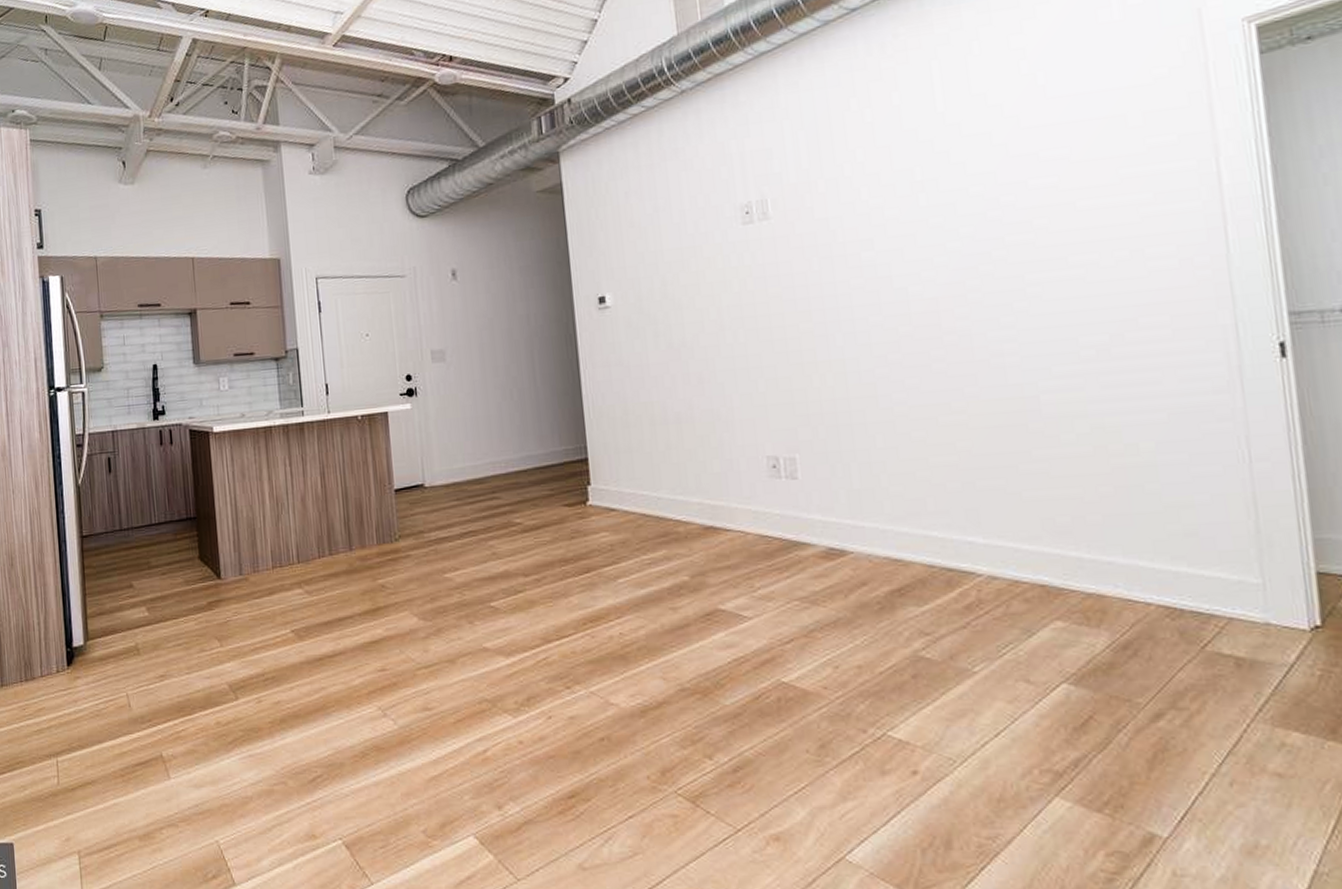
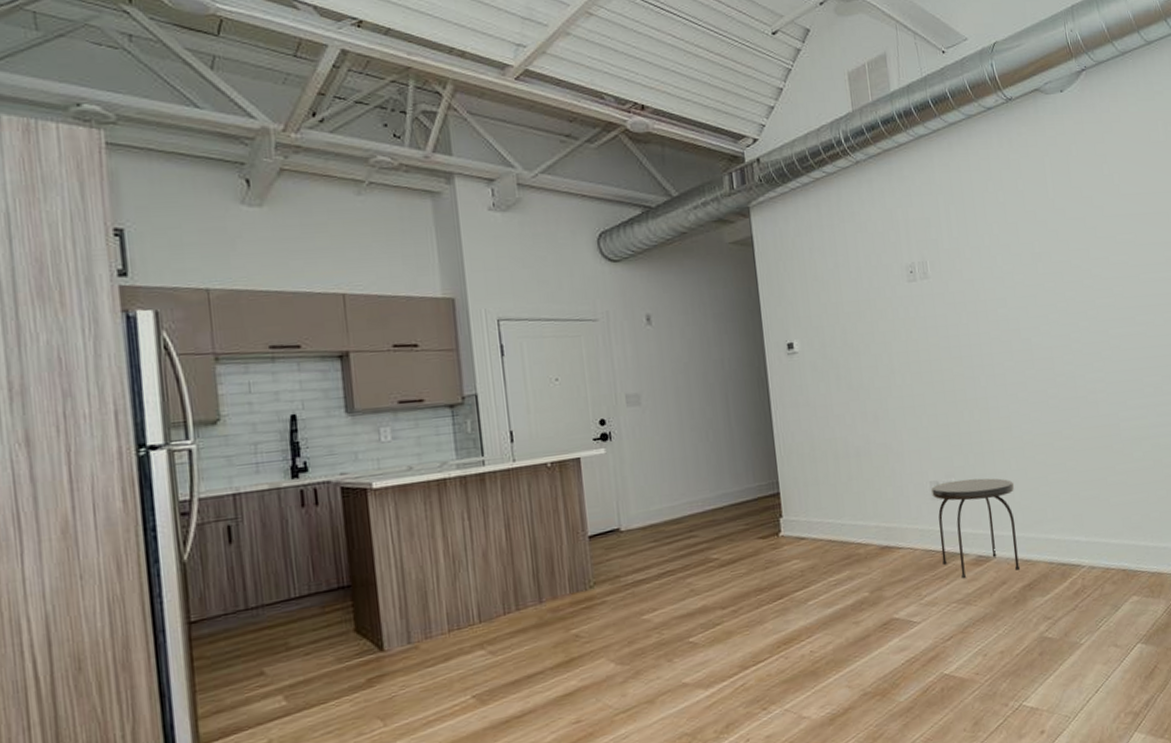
side table: none [767,455,886,572] -> present [930,478,1020,578]

